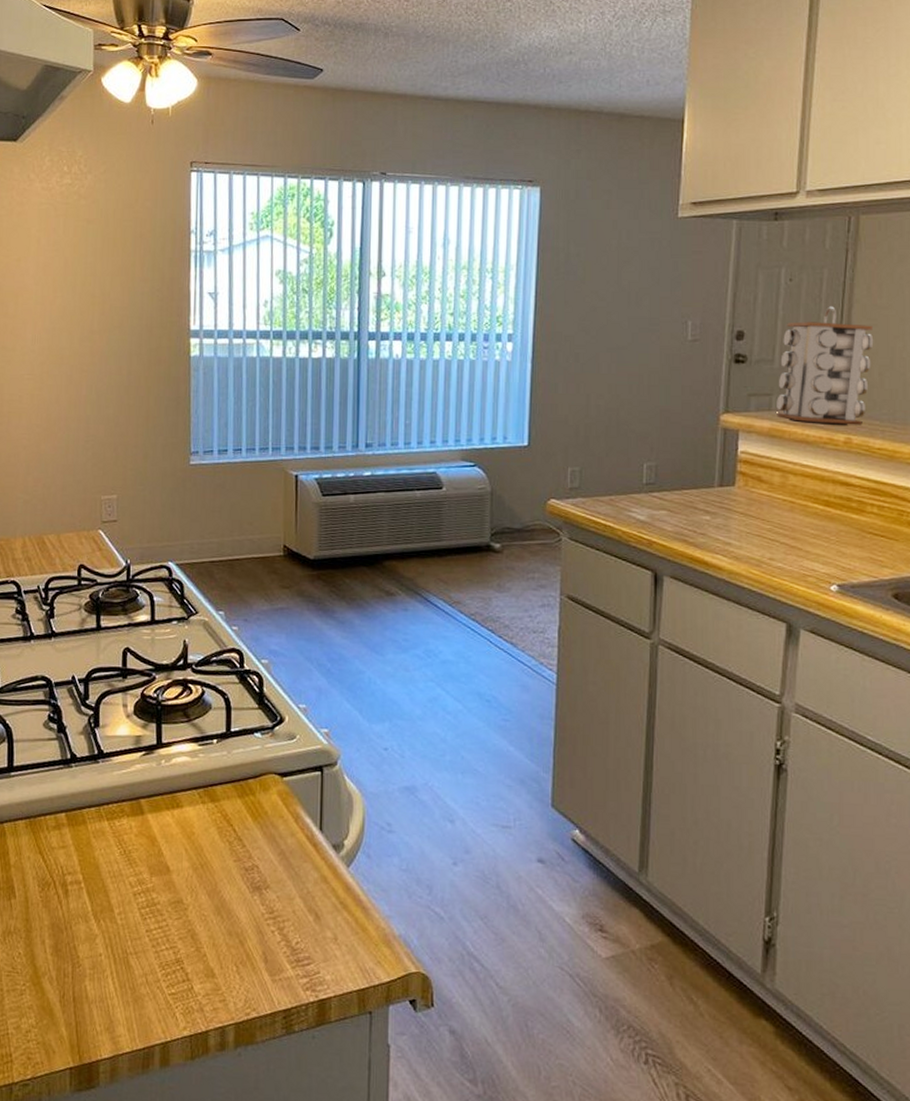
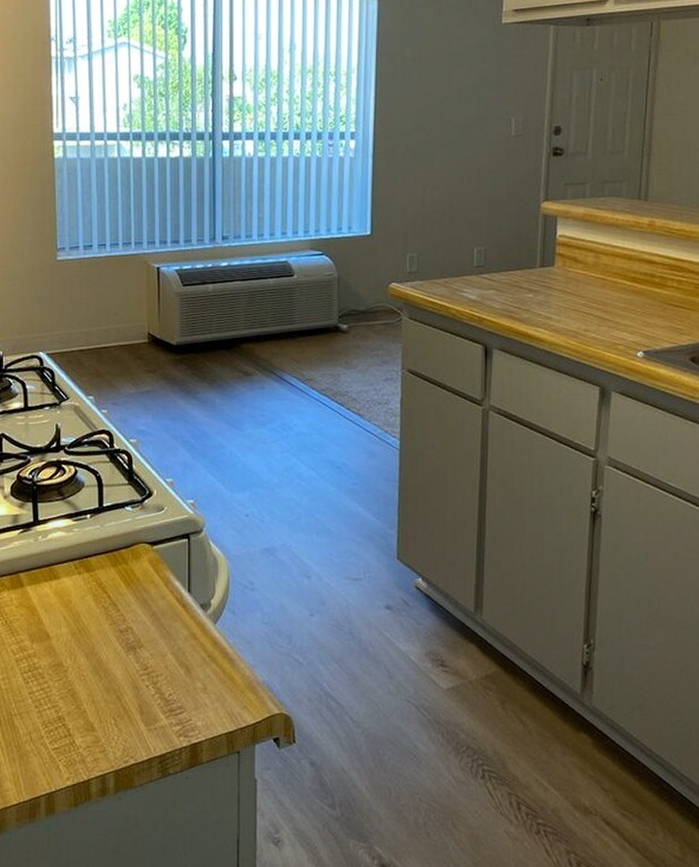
spice rack: present [776,306,874,426] -> none [590,103,673,211]

